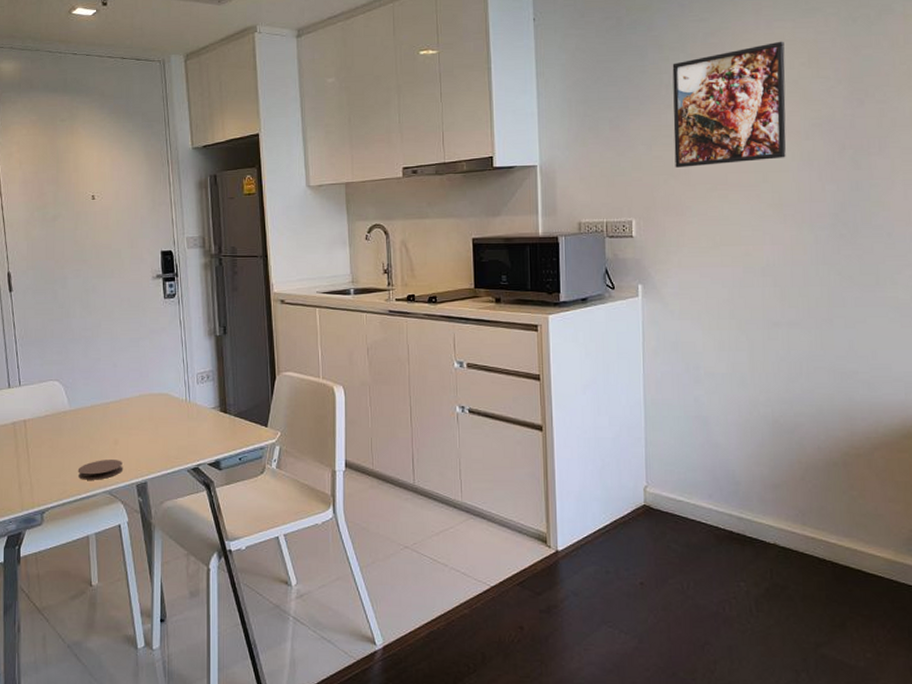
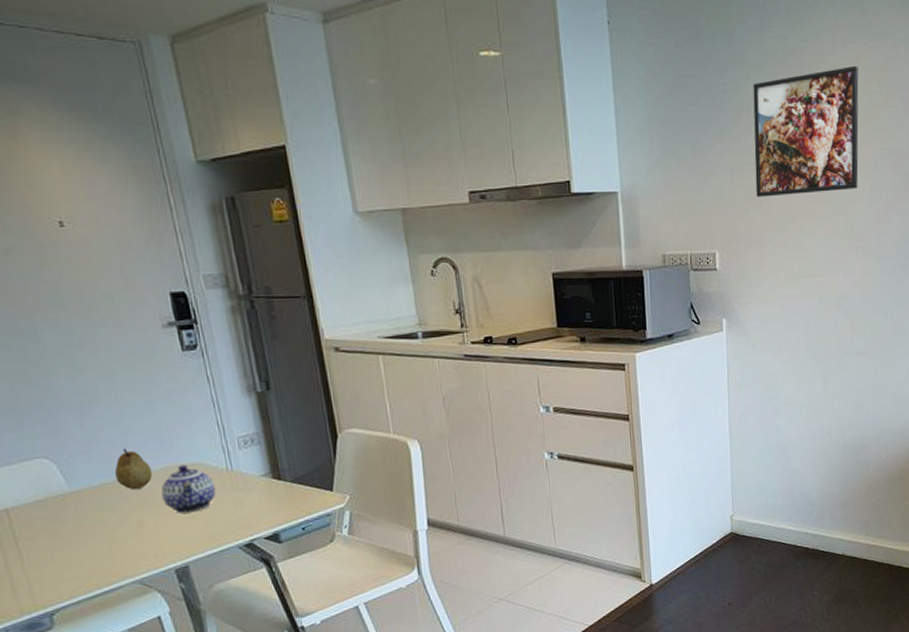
coaster: present [77,460,124,480] -> none [92,544,155,572]
fruit: none [103,376,130,412] -> present [114,448,153,489]
teapot: none [135,394,175,435] -> present [161,464,216,513]

